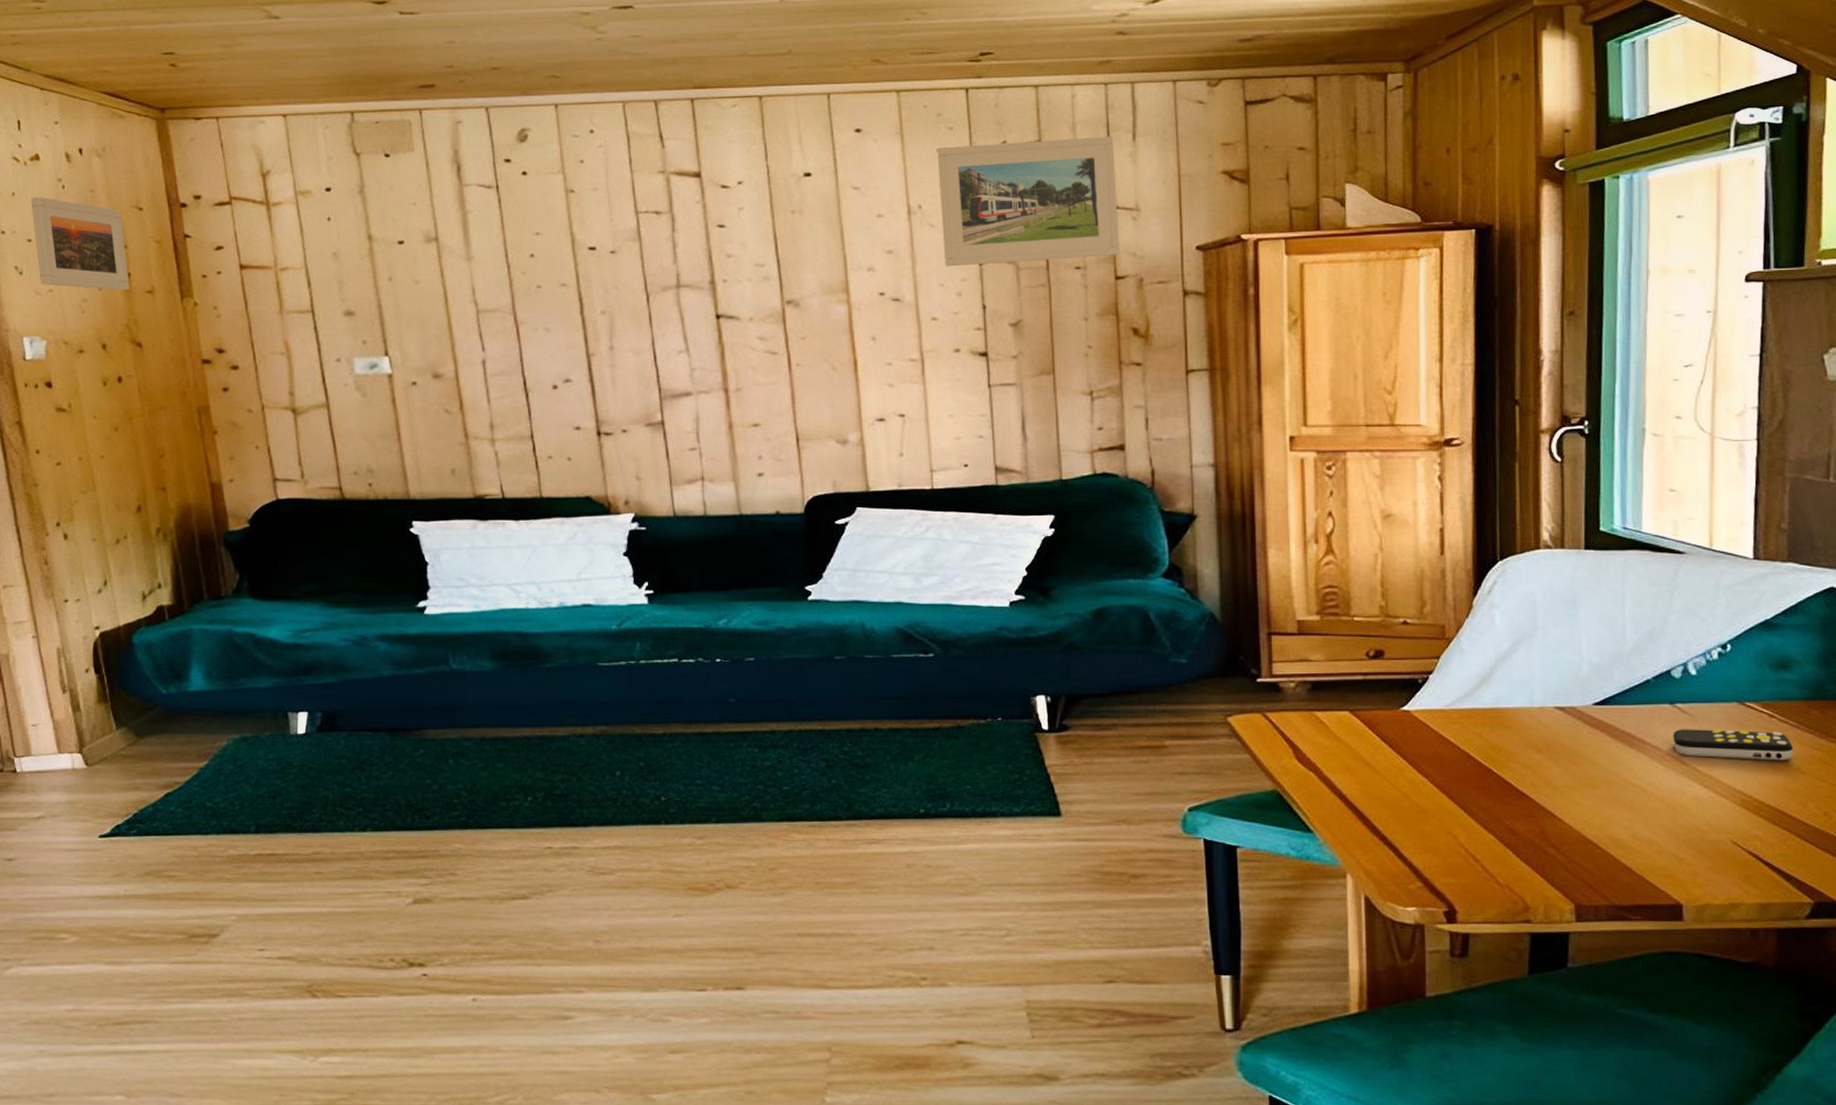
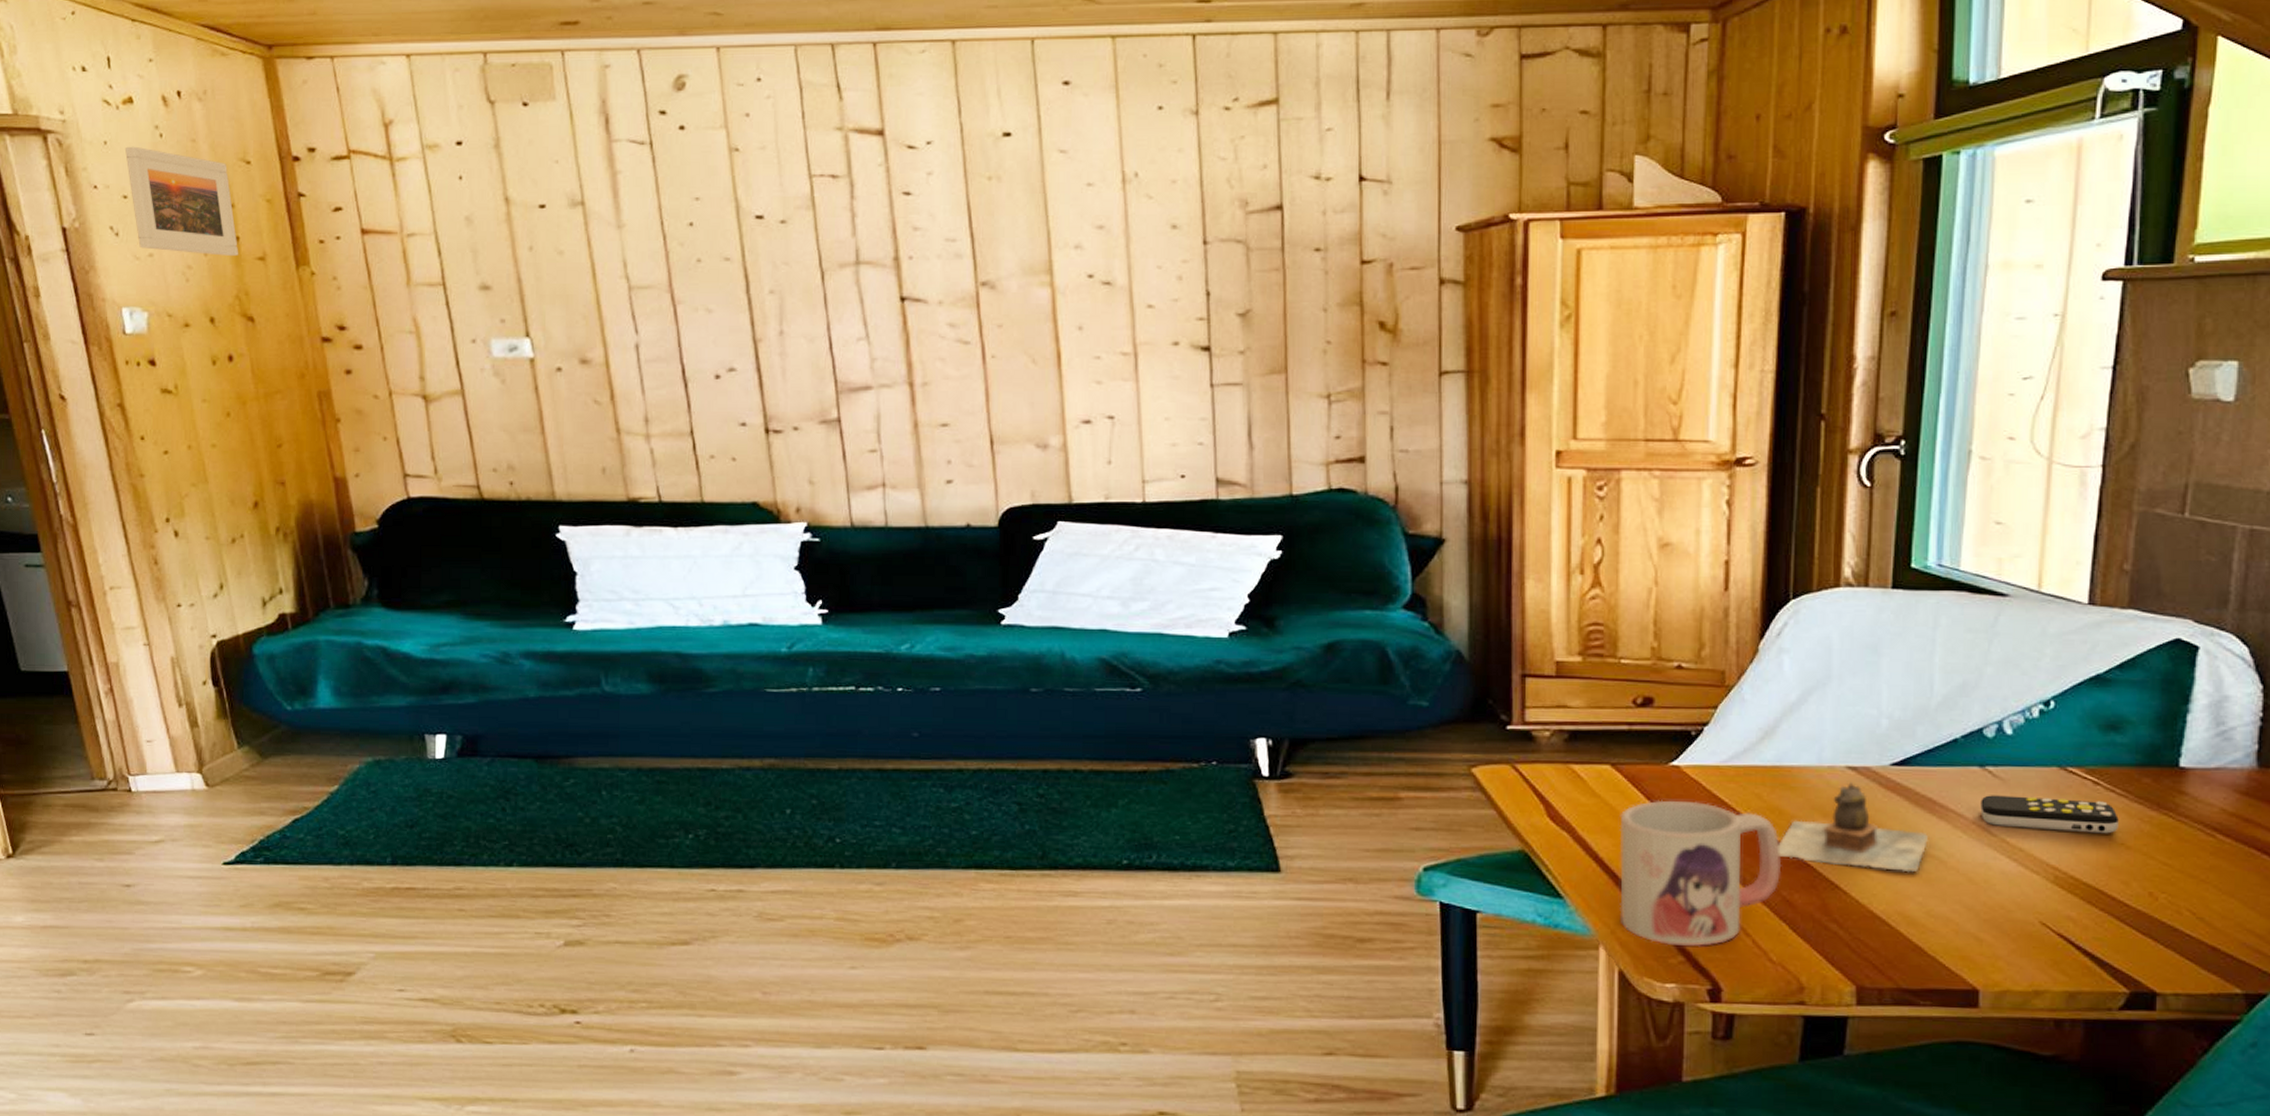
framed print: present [937,135,1120,267] -> none [1157,93,1368,246]
mug: none [1359,741,1504,874] -> present [1619,800,1782,948]
teapot: none [1499,721,1631,800] -> present [1778,782,1929,873]

